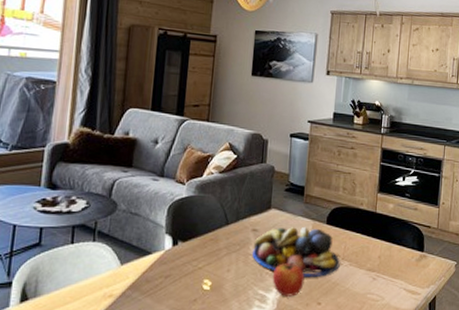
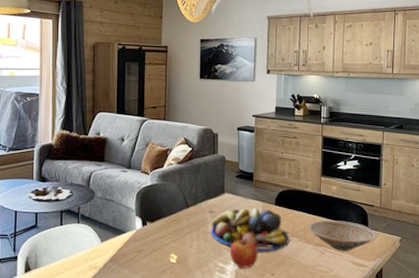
bowl: none [360,242,432,277] -> present [308,220,377,251]

